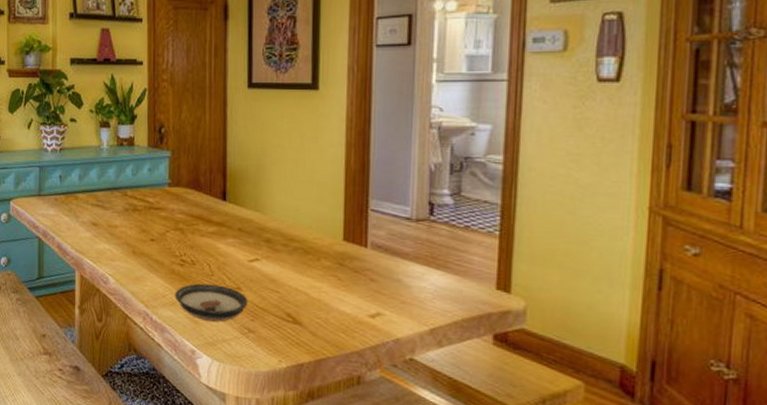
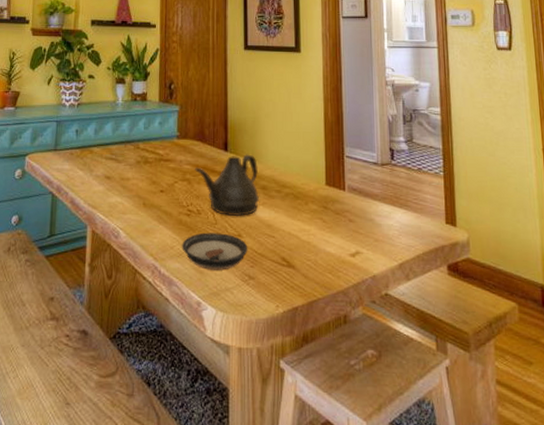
teapot: none [188,204,262,270] -> present [194,154,259,217]

